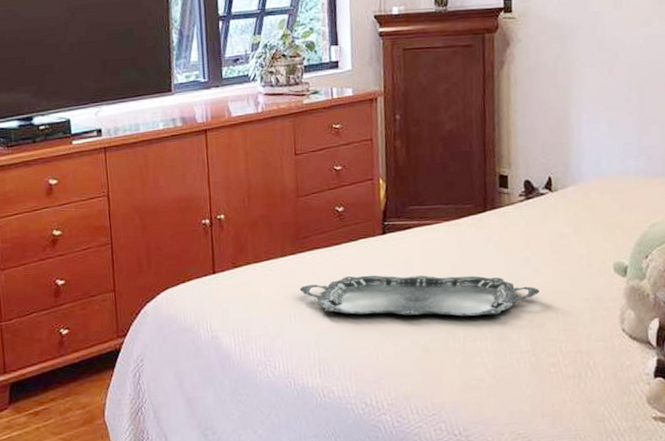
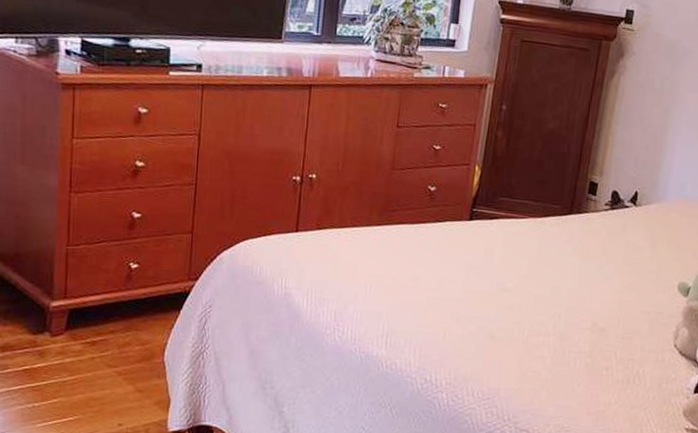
serving tray: present [299,275,540,317] -> none [379,255,607,314]

